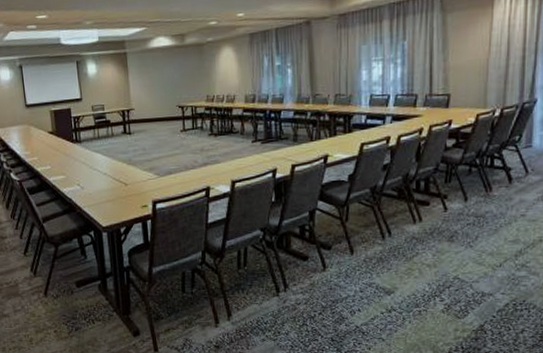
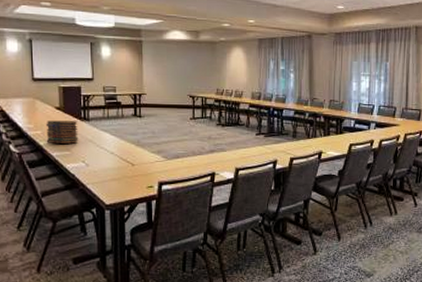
book stack: none [41,144,72,169] -> present [45,120,79,144]

